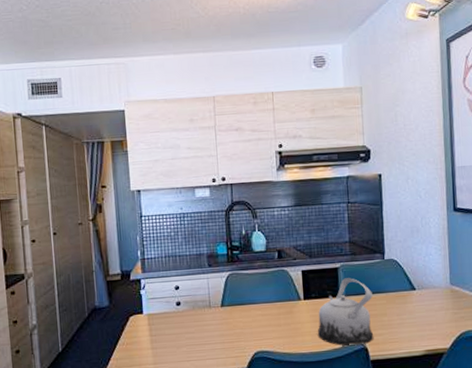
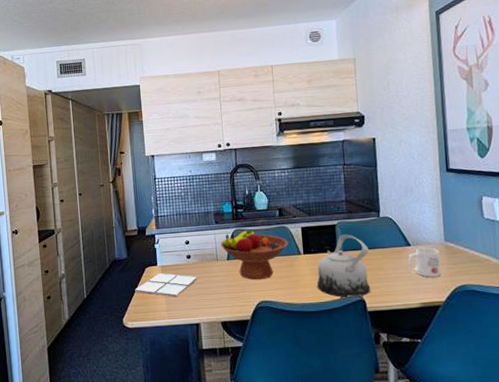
drink coaster: none [117,322,188,349] -> present [135,273,198,297]
fruit bowl: none [214,274,288,329] -> present [221,230,289,280]
mug: none [413,291,446,323] -> present [408,247,441,277]

